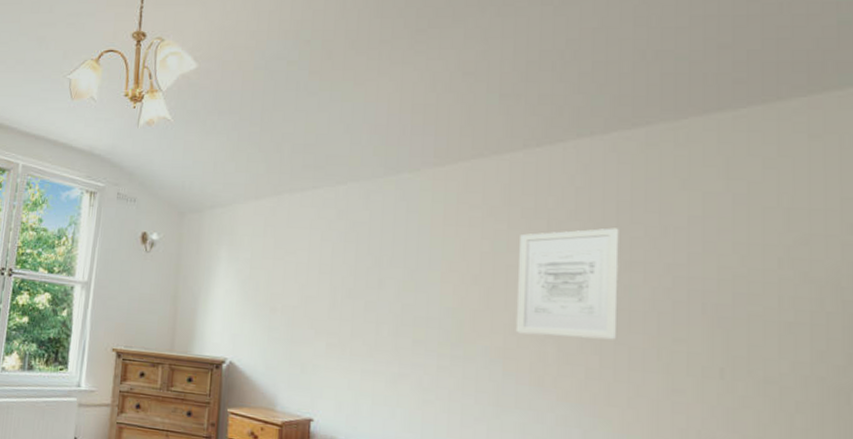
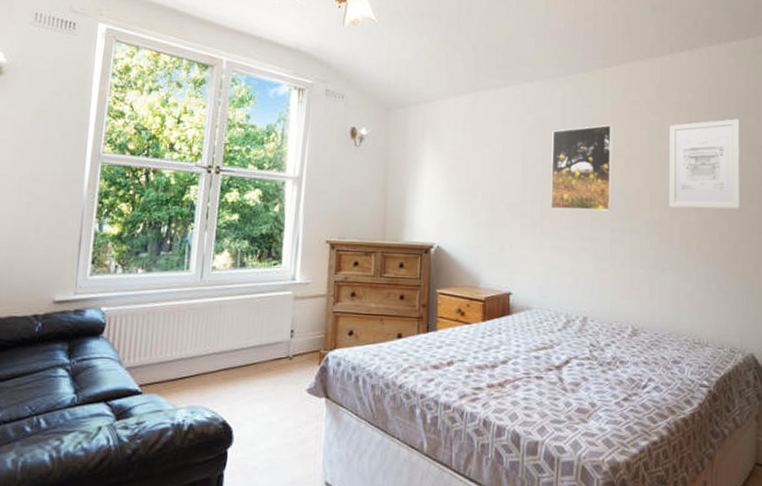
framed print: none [363,233,446,334] -> present [551,124,614,211]

